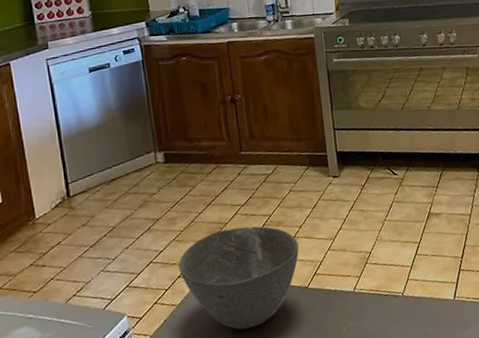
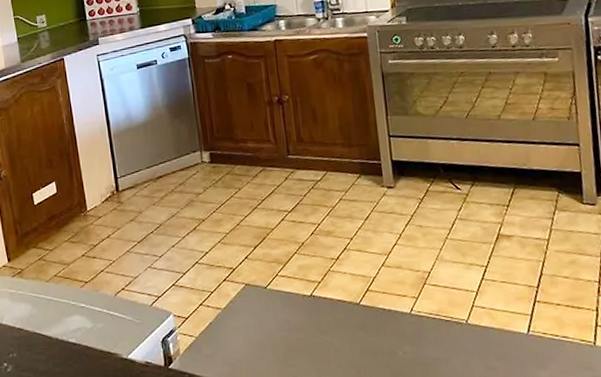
bowl: present [178,226,300,330] -> none [224,234,350,341]

